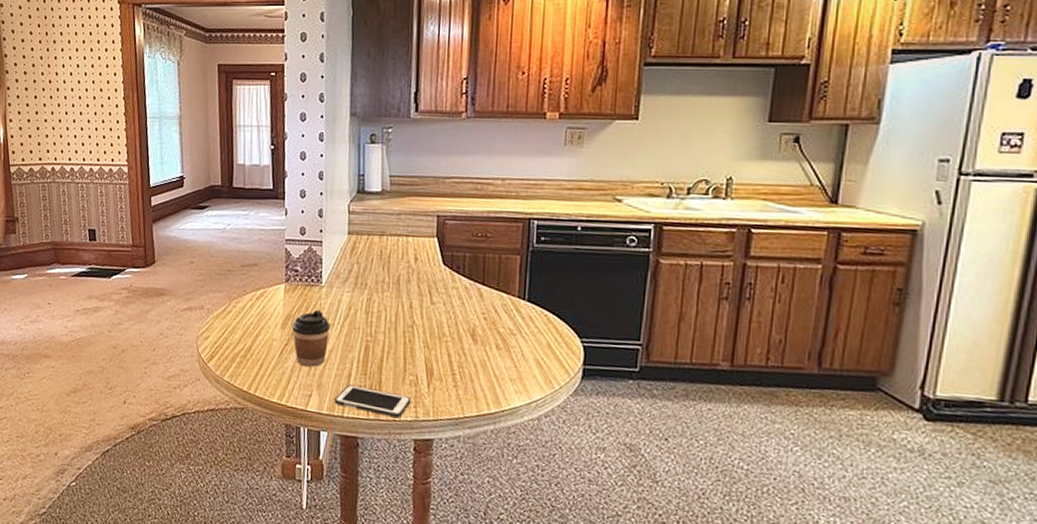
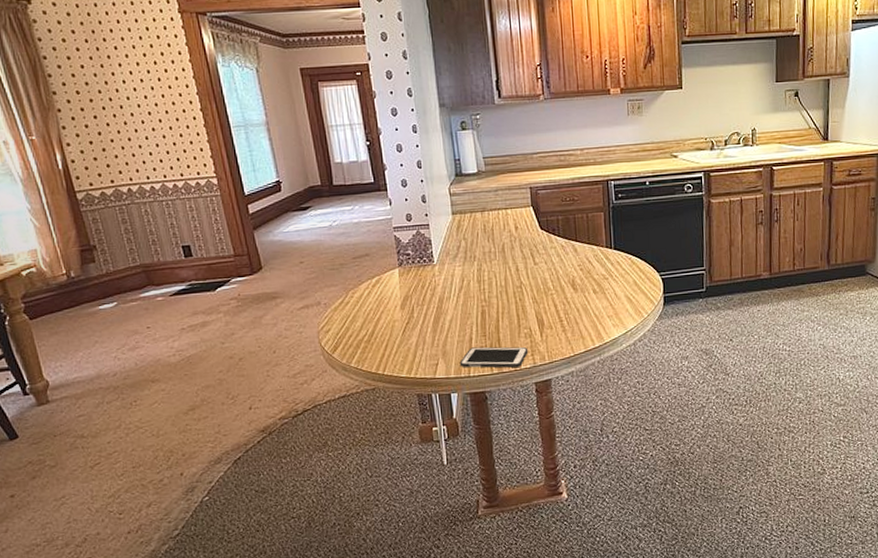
coffee cup: present [292,310,331,367] -> none [411,287,448,339]

